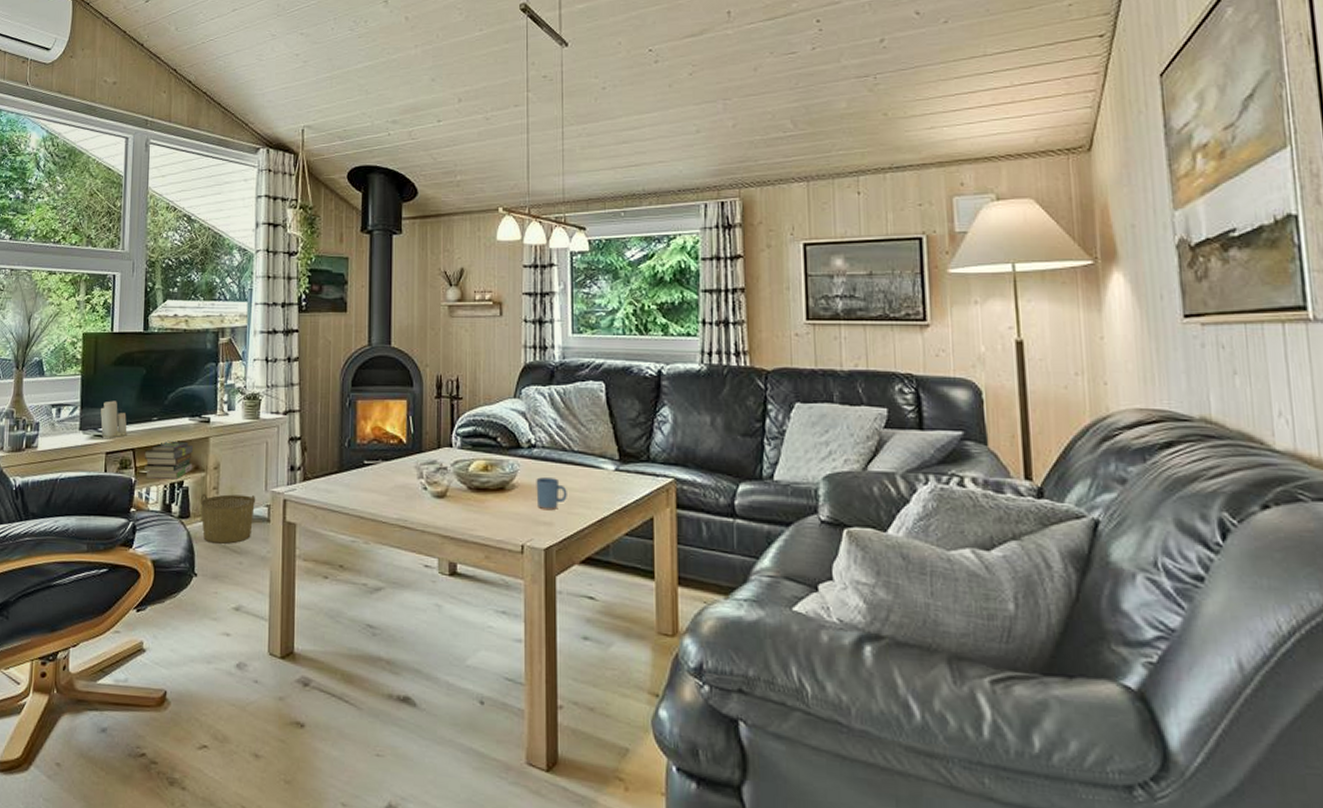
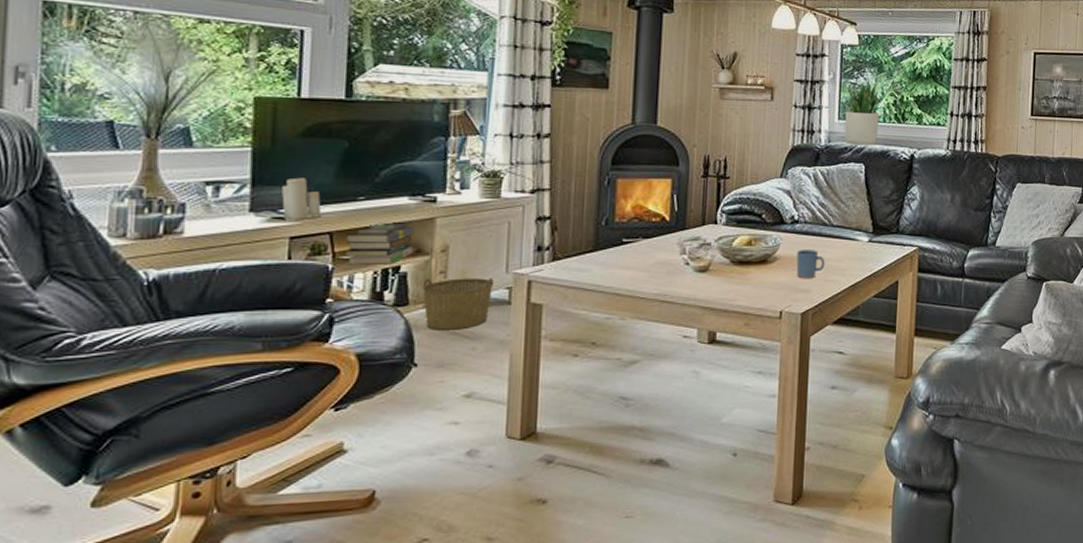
planter: none [579,288,618,362] -> present [844,79,880,146]

